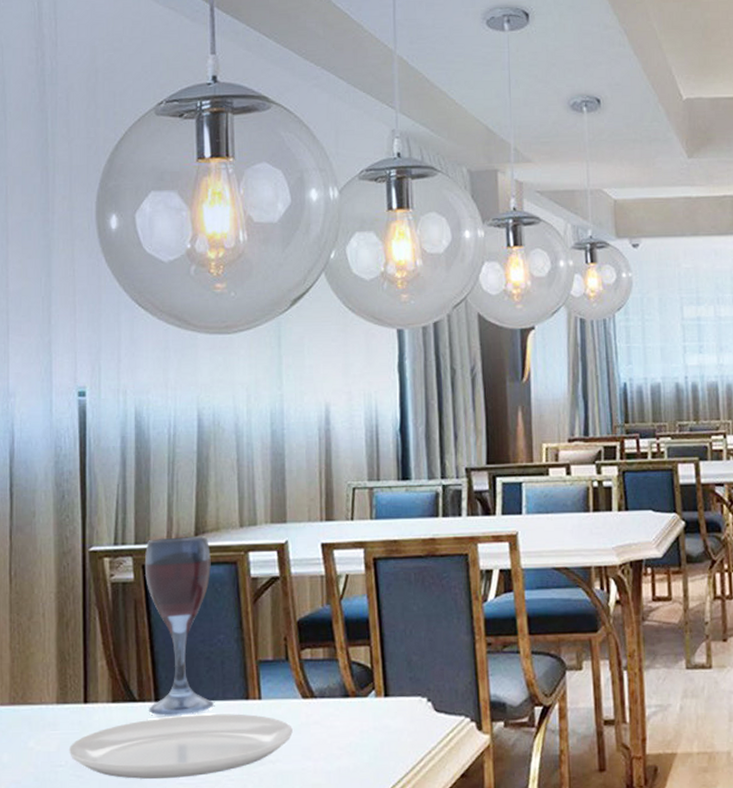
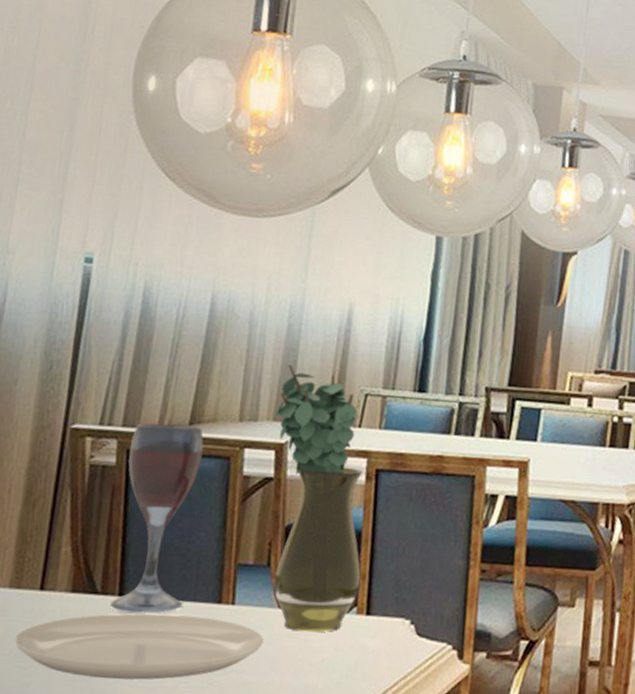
vase: none [270,468,375,719] -> present [273,364,363,633]

